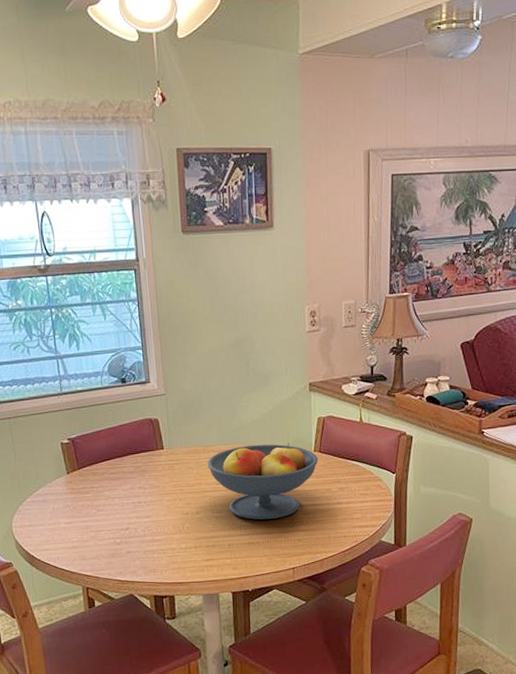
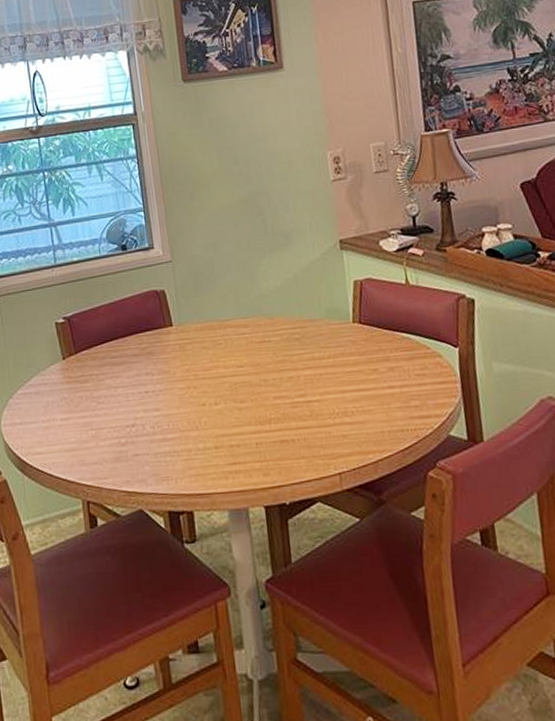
fruit bowl: present [207,443,318,520] -> none [224,313,359,411]

